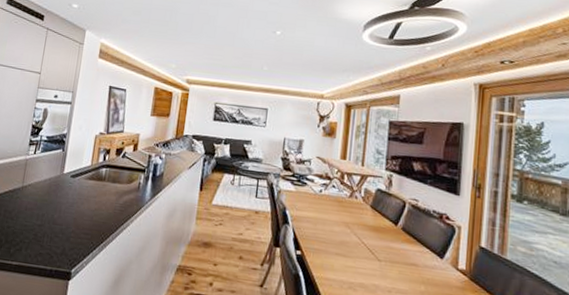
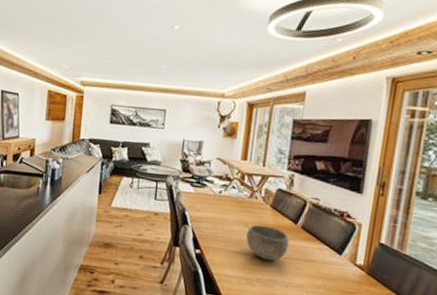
bowl: none [347,225,390,264] -> present [246,224,289,261]

